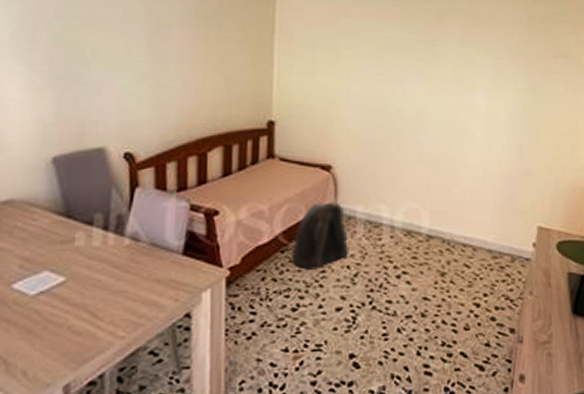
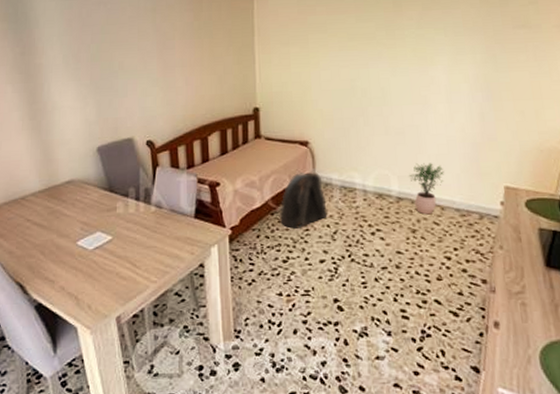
potted plant: none [441,197,479,256] -> present [409,163,445,215]

